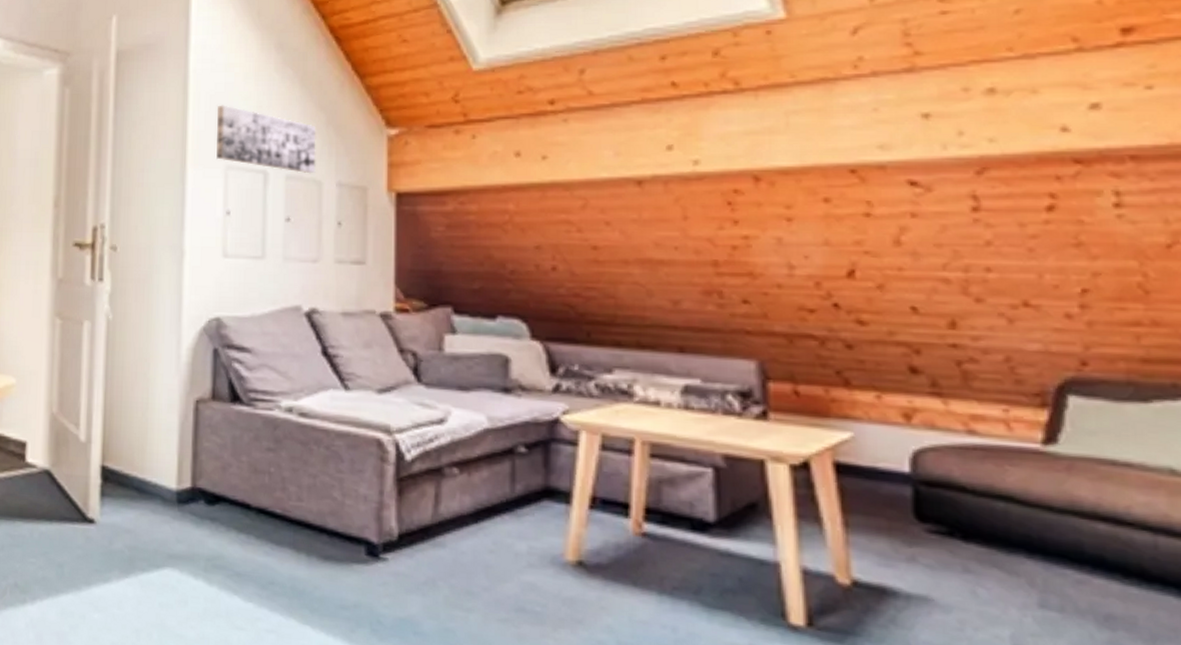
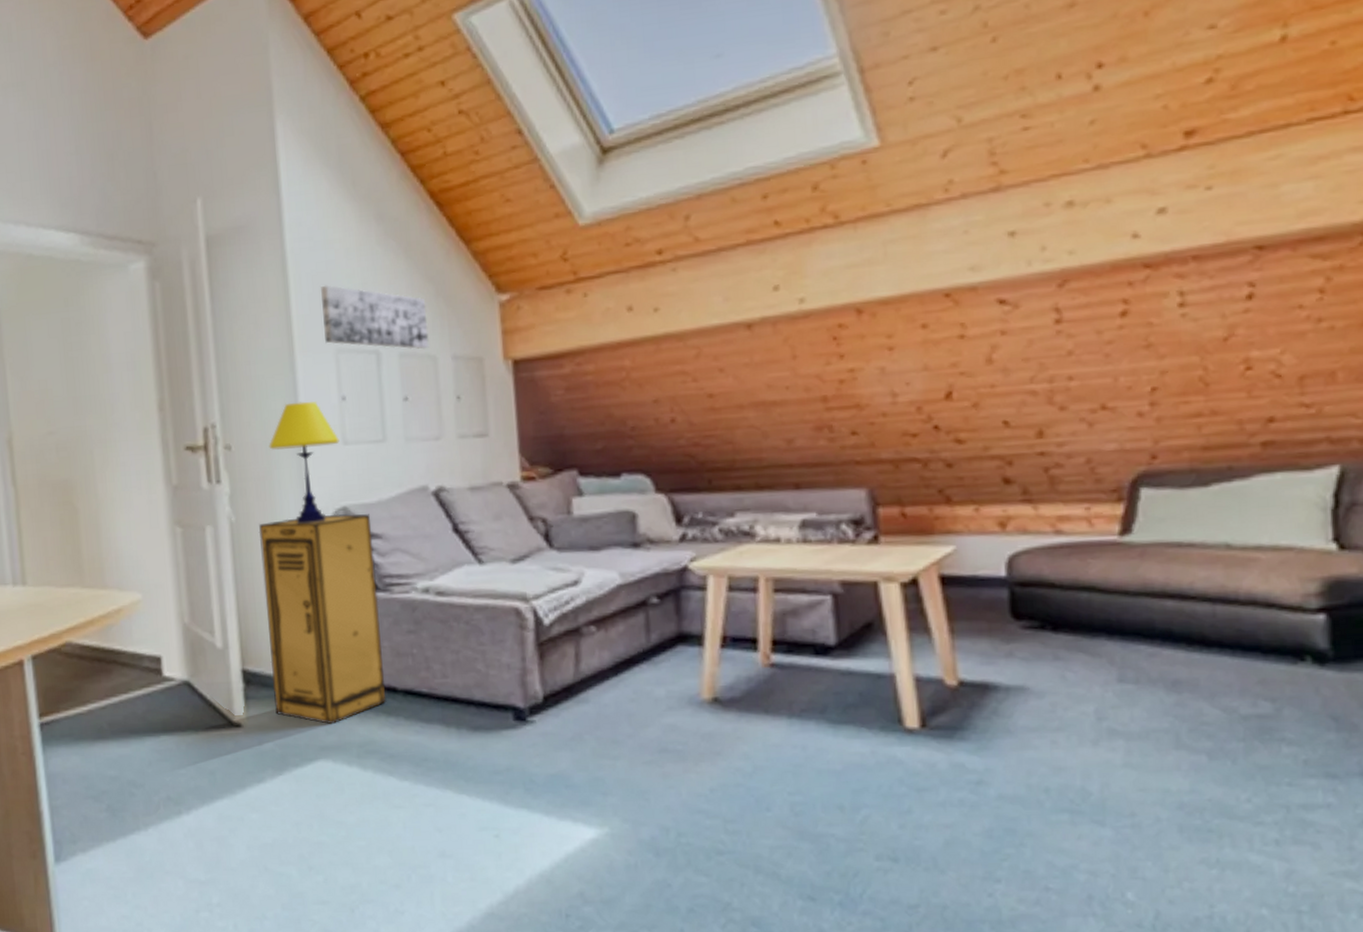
storage cabinet: none [129,322,243,534] -> present [258,513,387,725]
table lamp: none [152,212,220,330] -> present [269,401,340,524]

